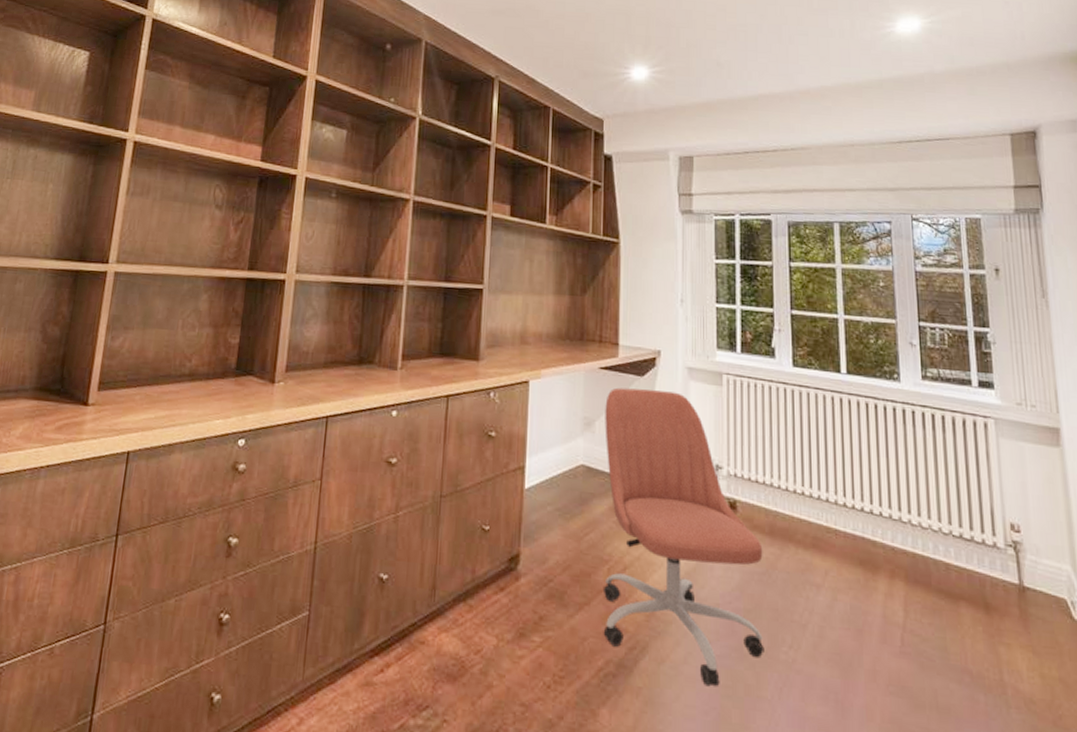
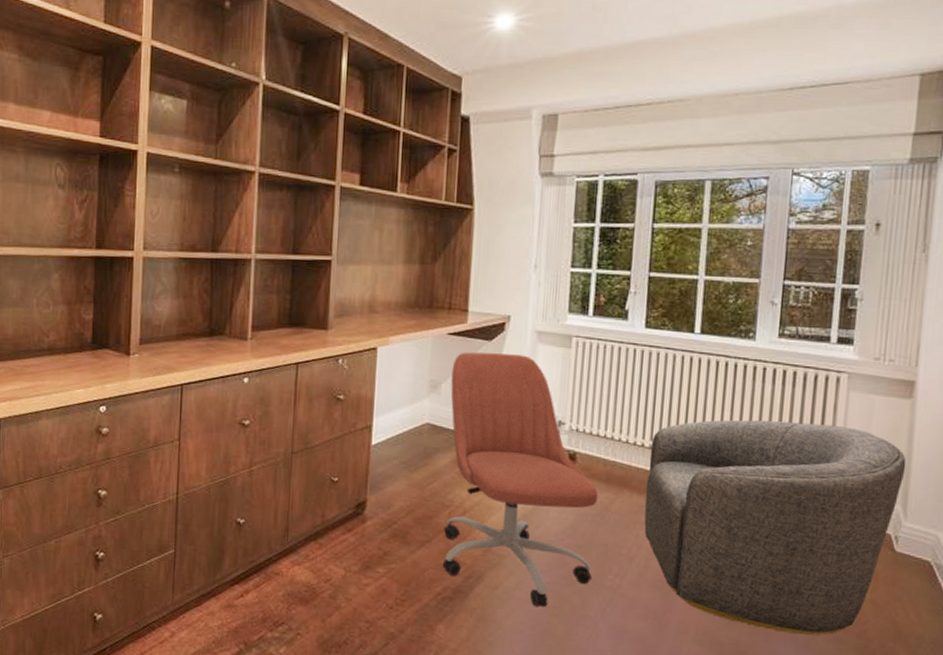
armchair: none [810,466,1068,724] -> present [644,420,906,636]

